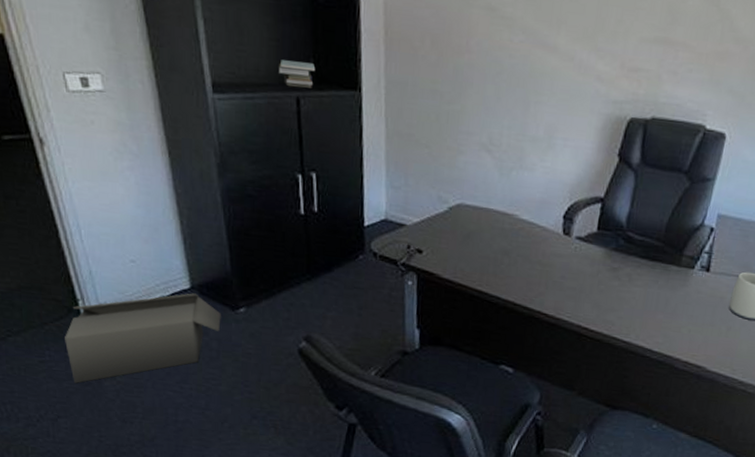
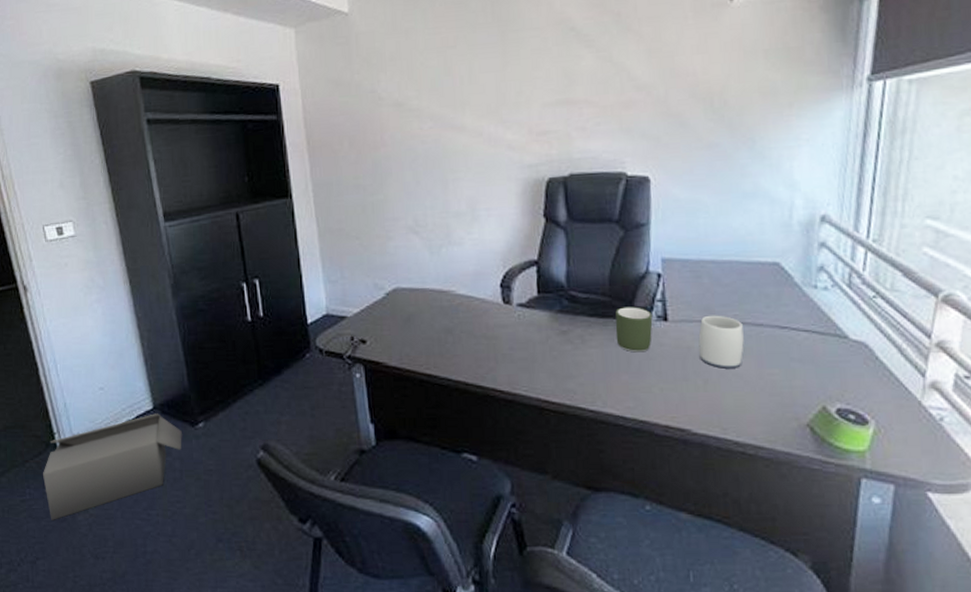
books: present [278,60,316,90] -> none [218,181,250,205]
mug: none [660,253,698,297] -> present [615,307,653,353]

